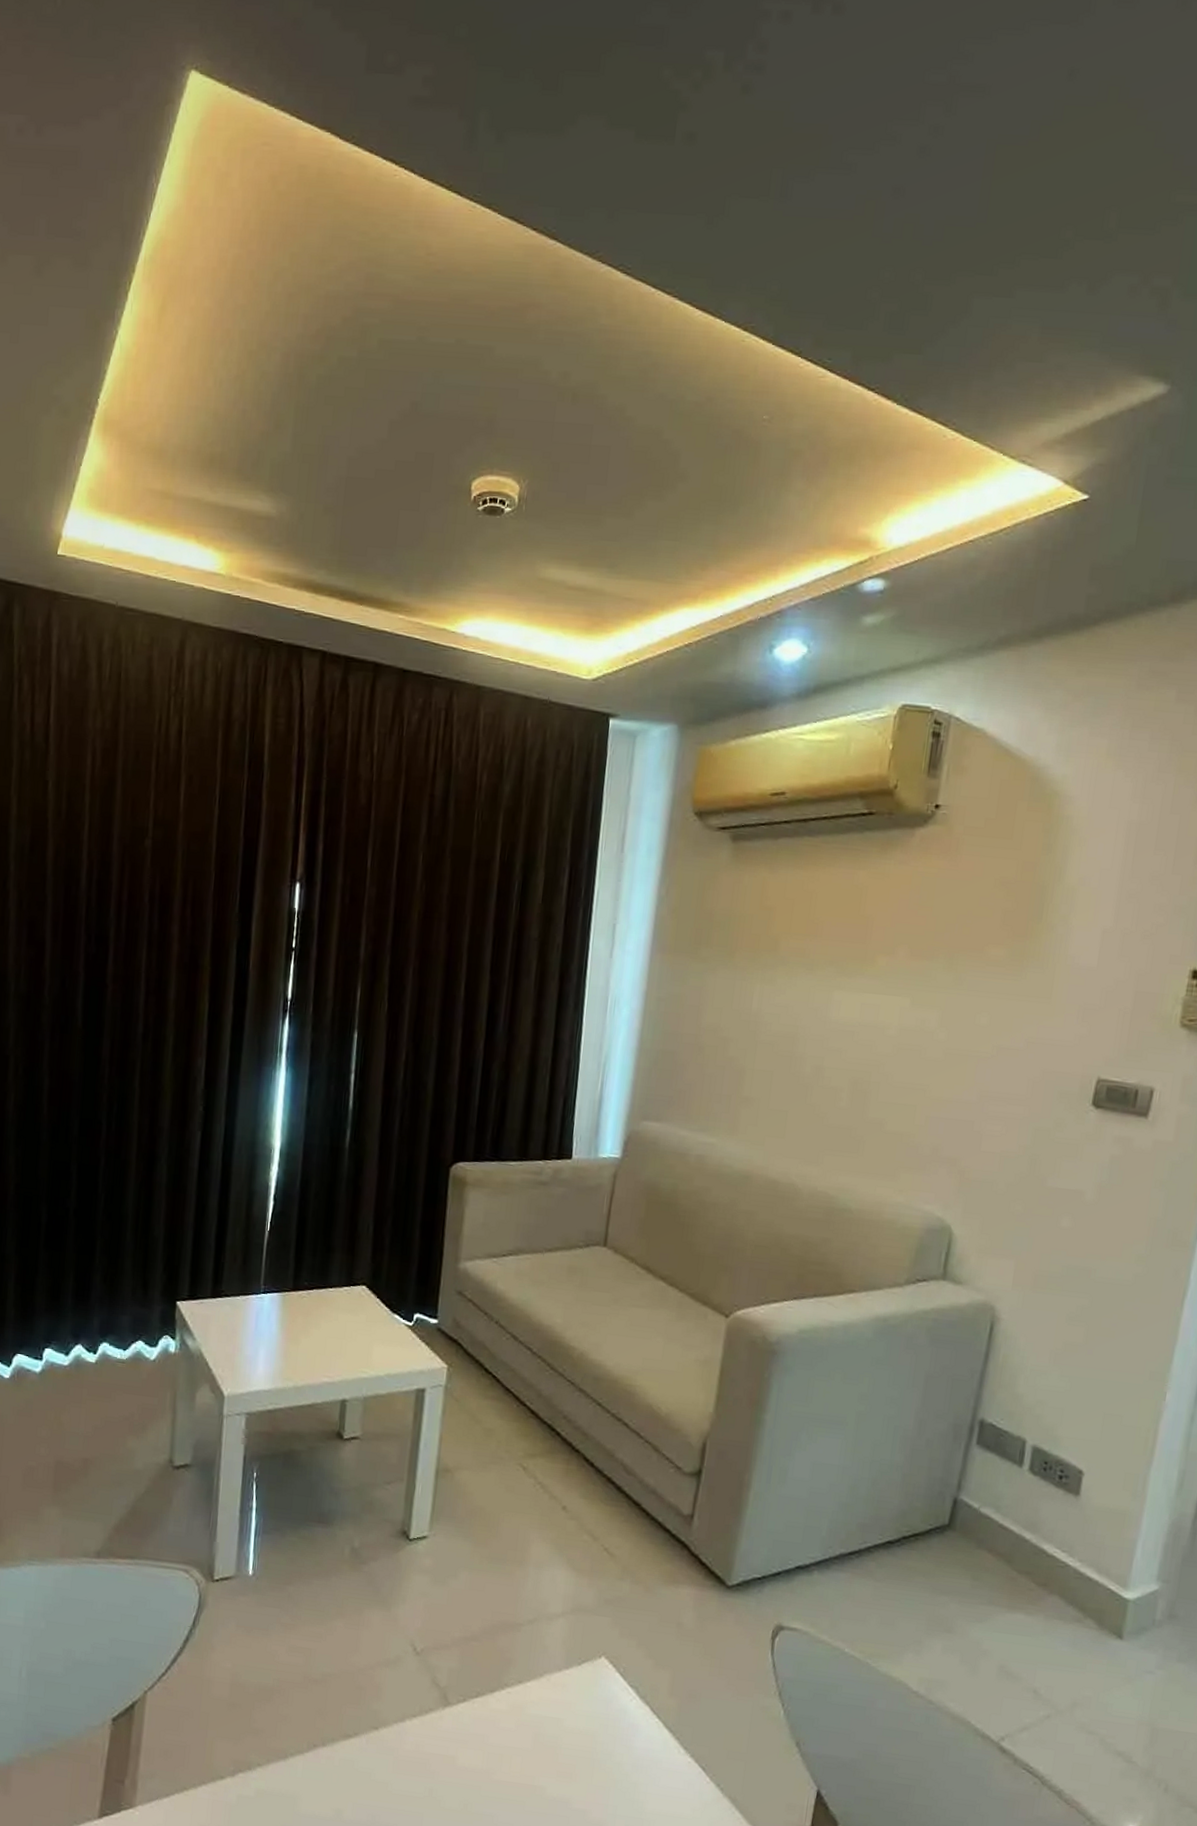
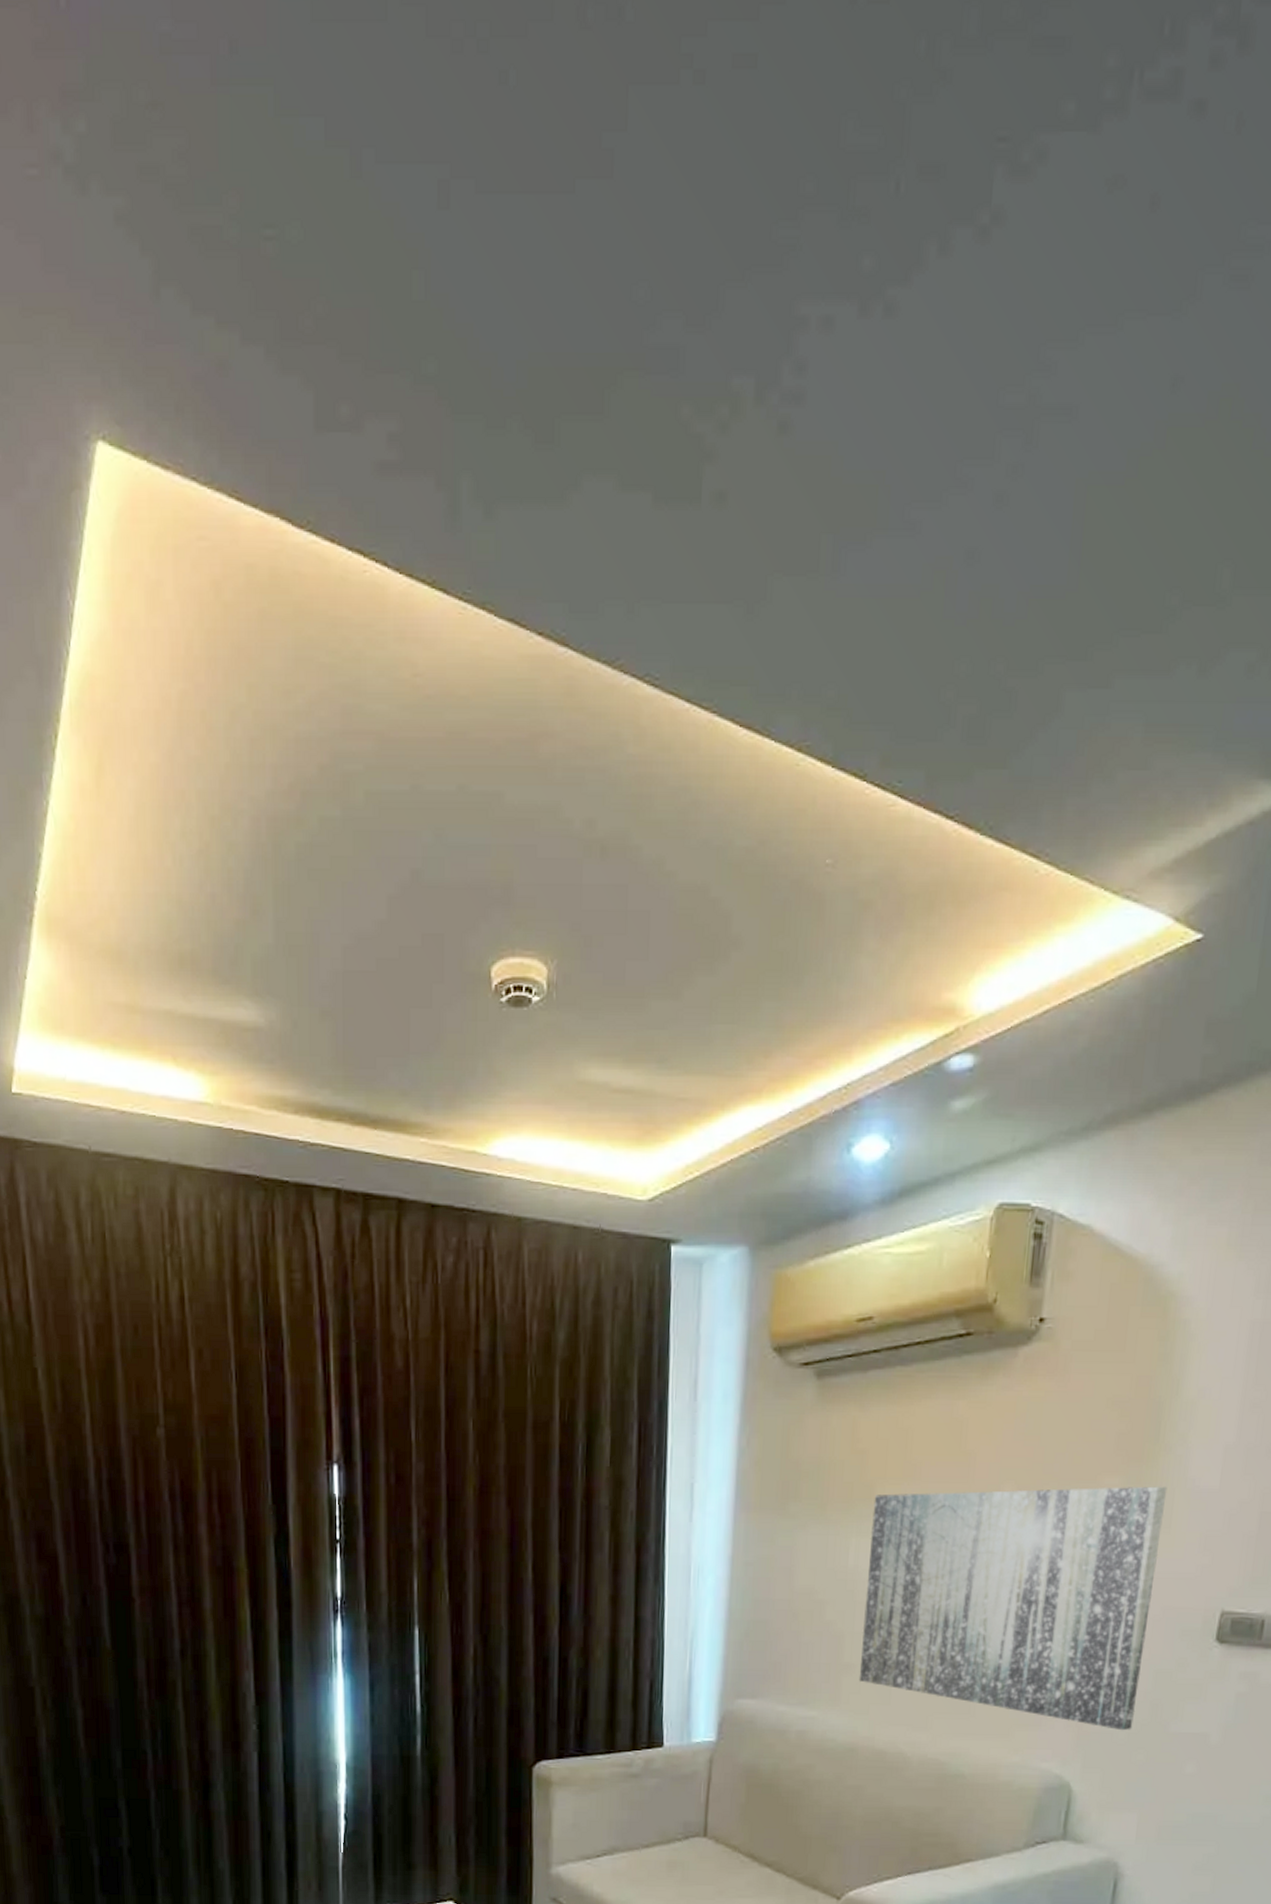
wall art: none [756,947,1049,1182] -> present [859,1486,1168,1731]

